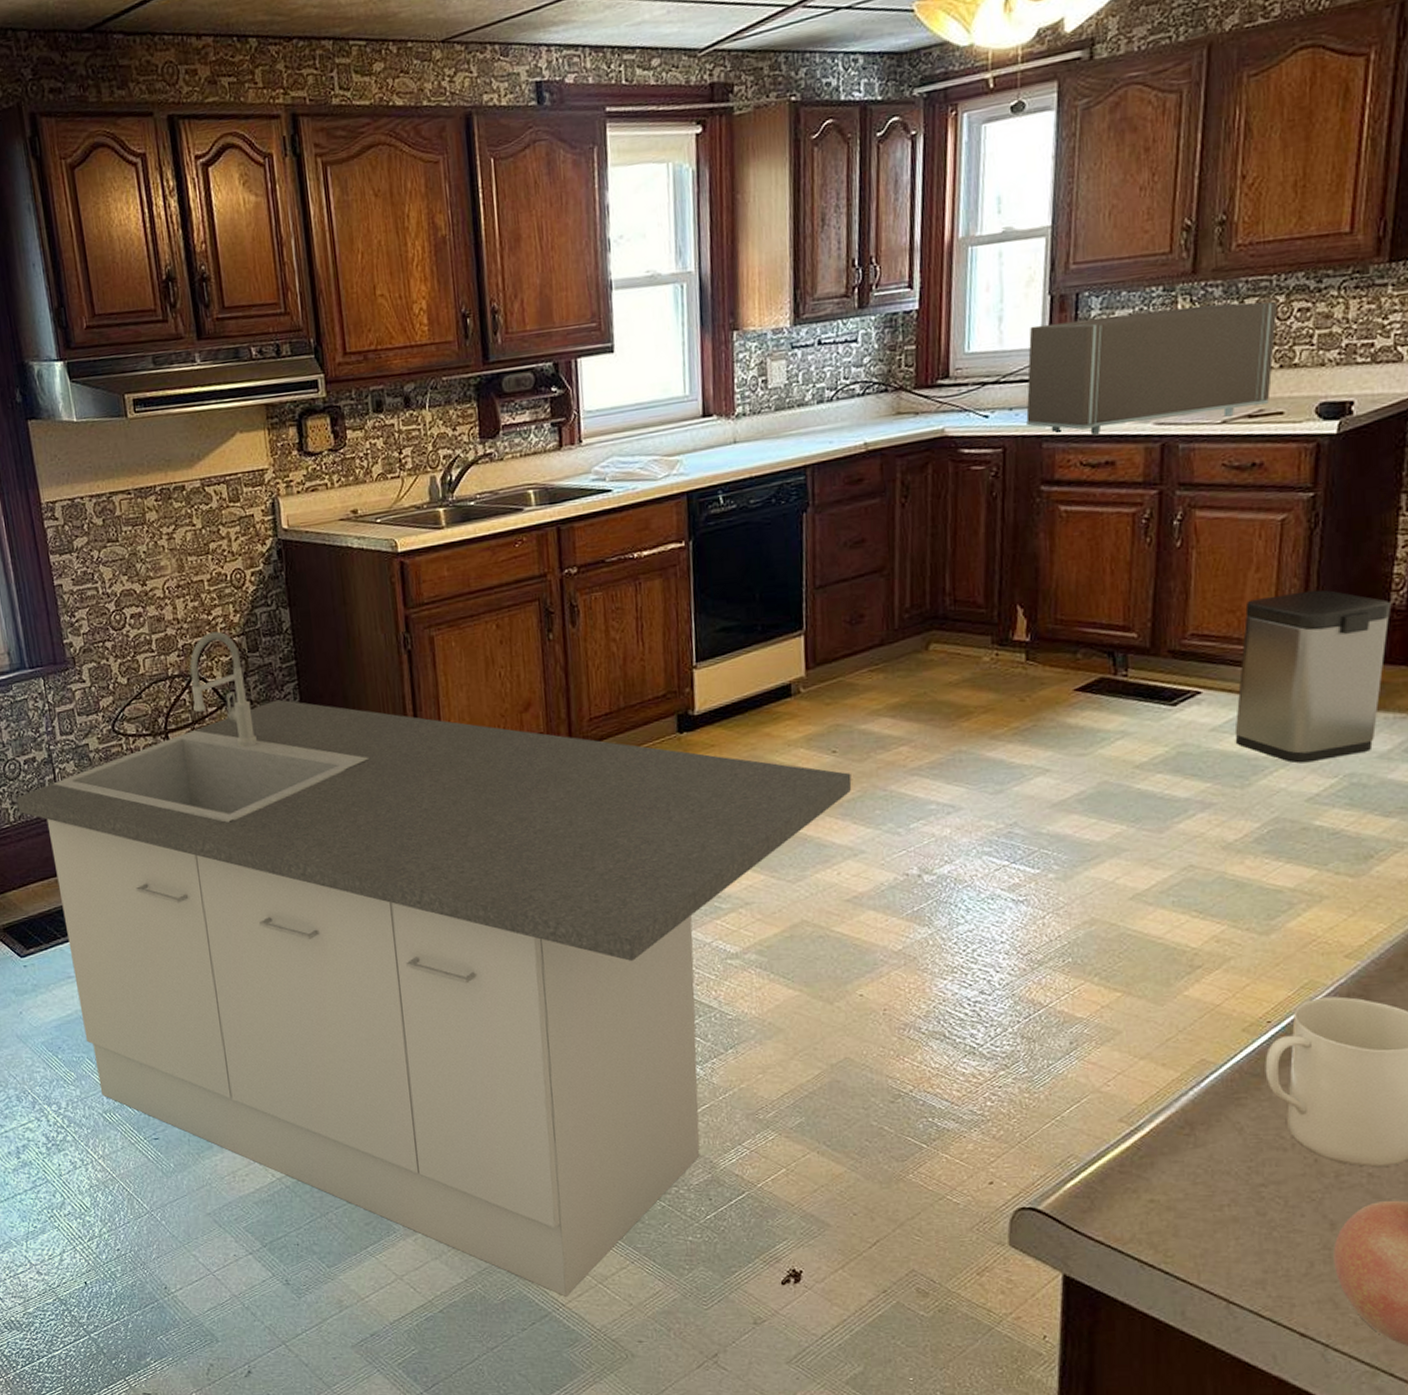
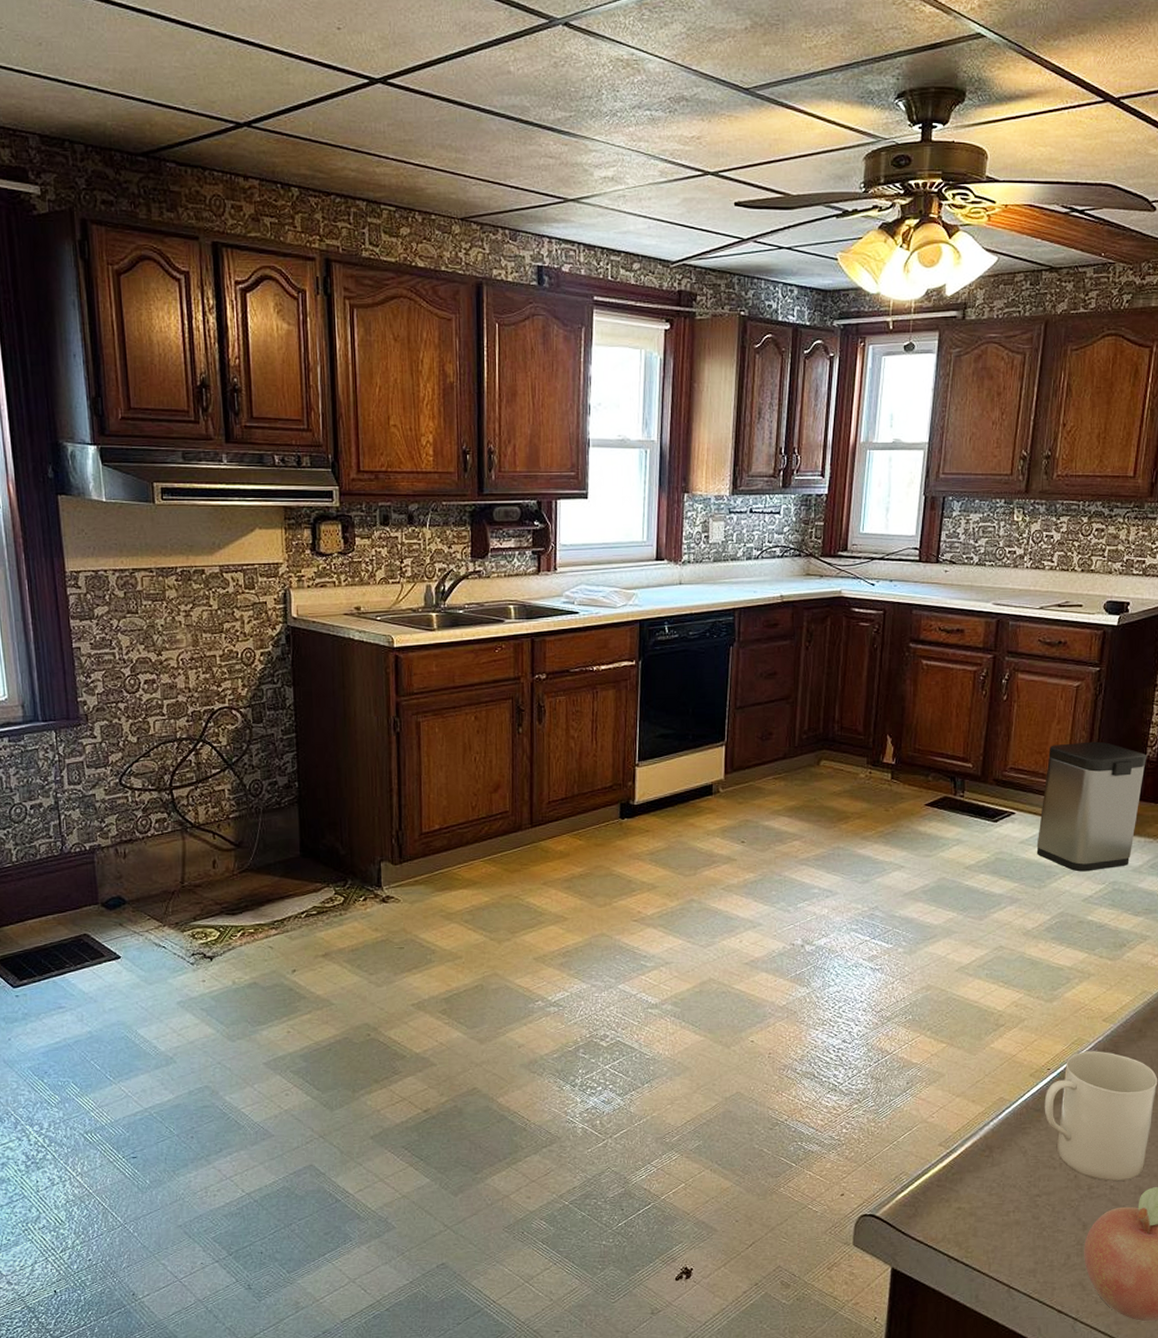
kitchen island: present [16,631,852,1297] -> none [20,702,755,1294]
microwave: present [1026,301,1278,436] -> none [902,517,1083,608]

